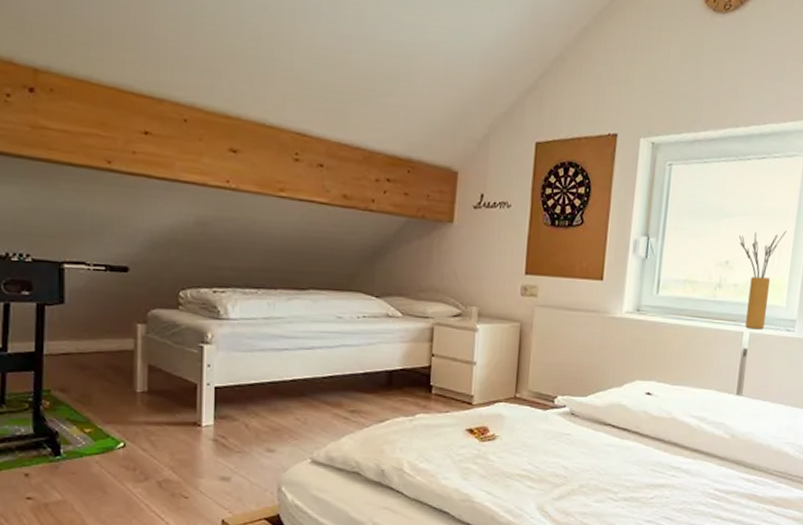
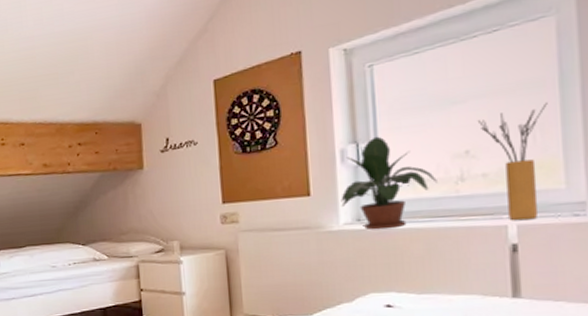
potted plant: none [626,233,702,322] -> present [341,136,437,230]

